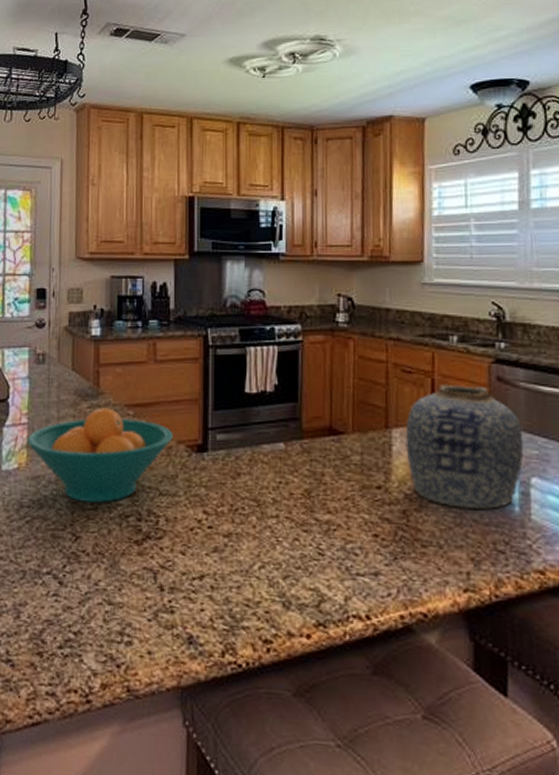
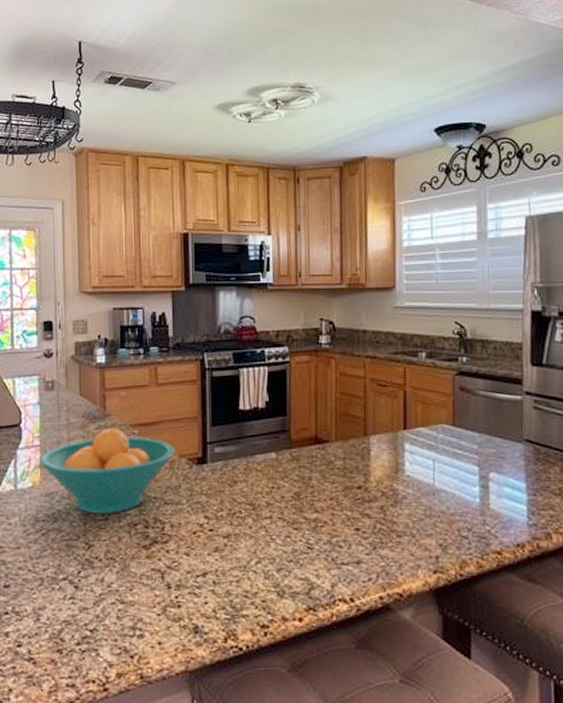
vase: present [405,383,524,509] -> none [381,394,484,502]

